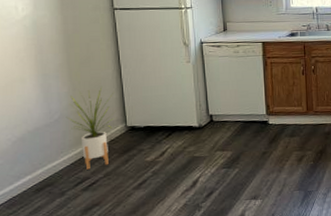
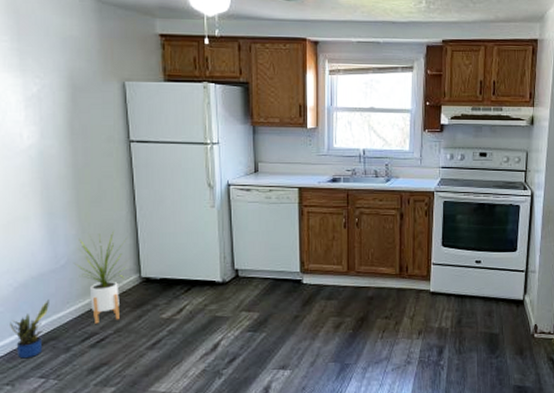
potted plant: none [9,150,45,205] -> present [10,299,49,359]

